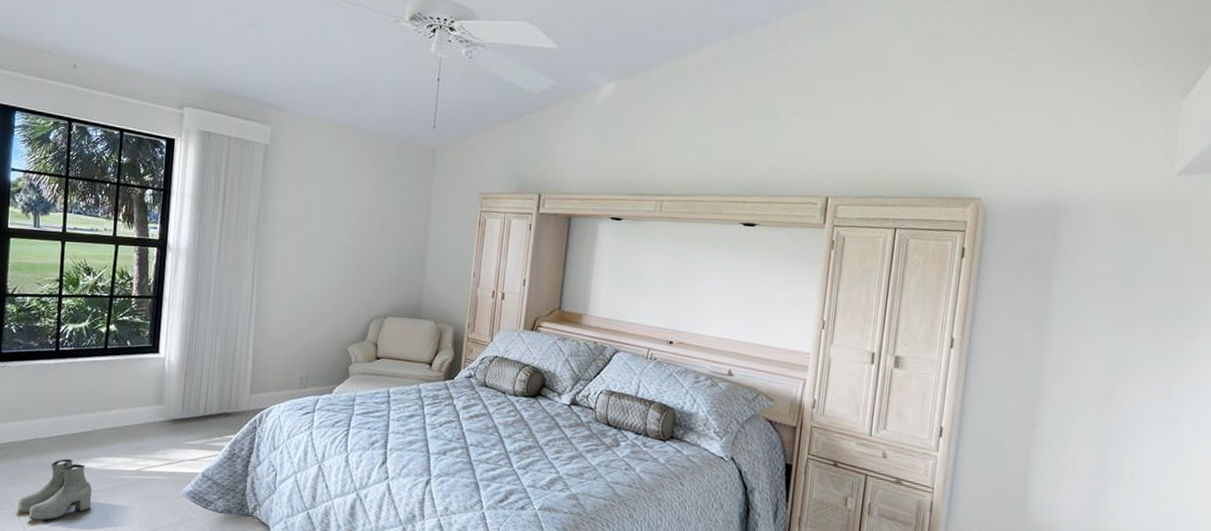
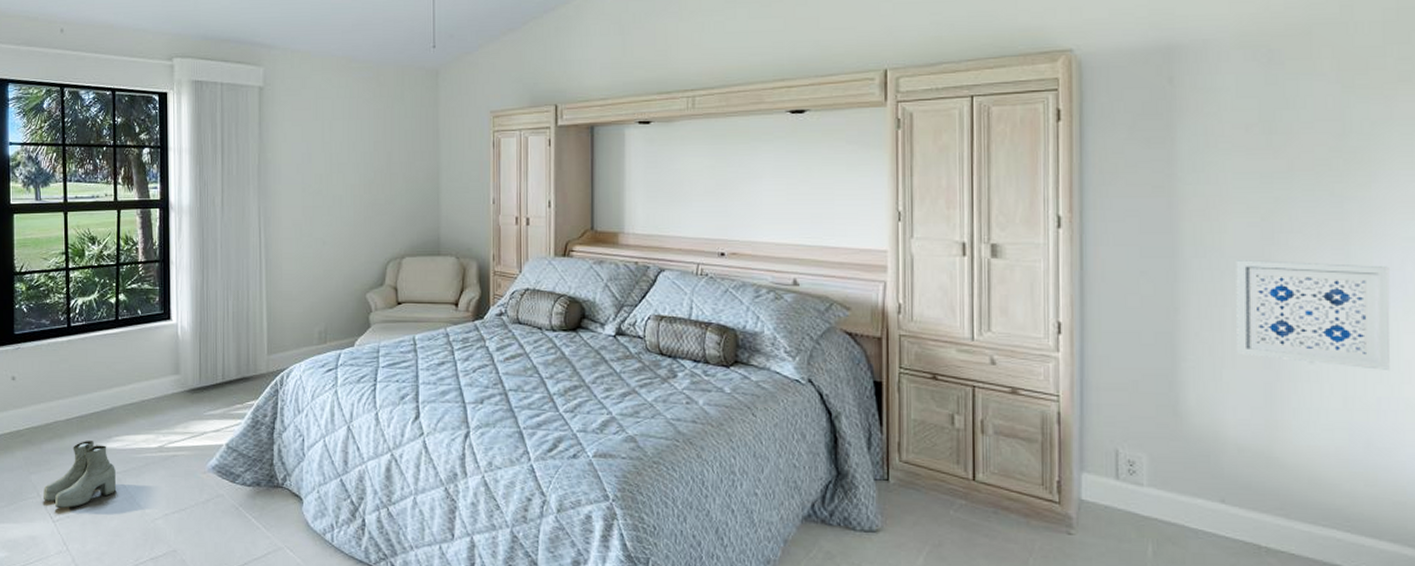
wall art: none [1076,389,1200,489] -> present [1235,260,1391,370]

